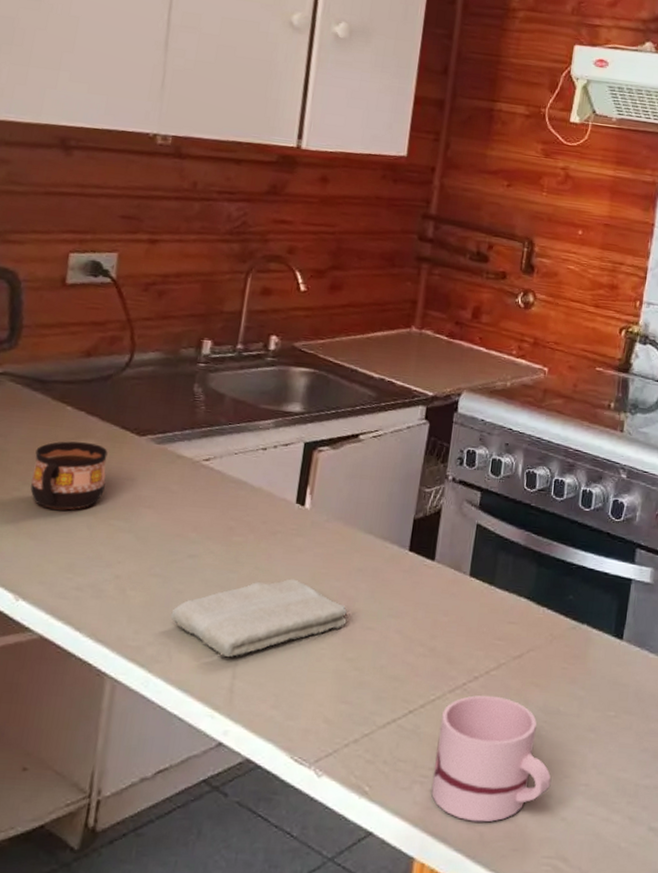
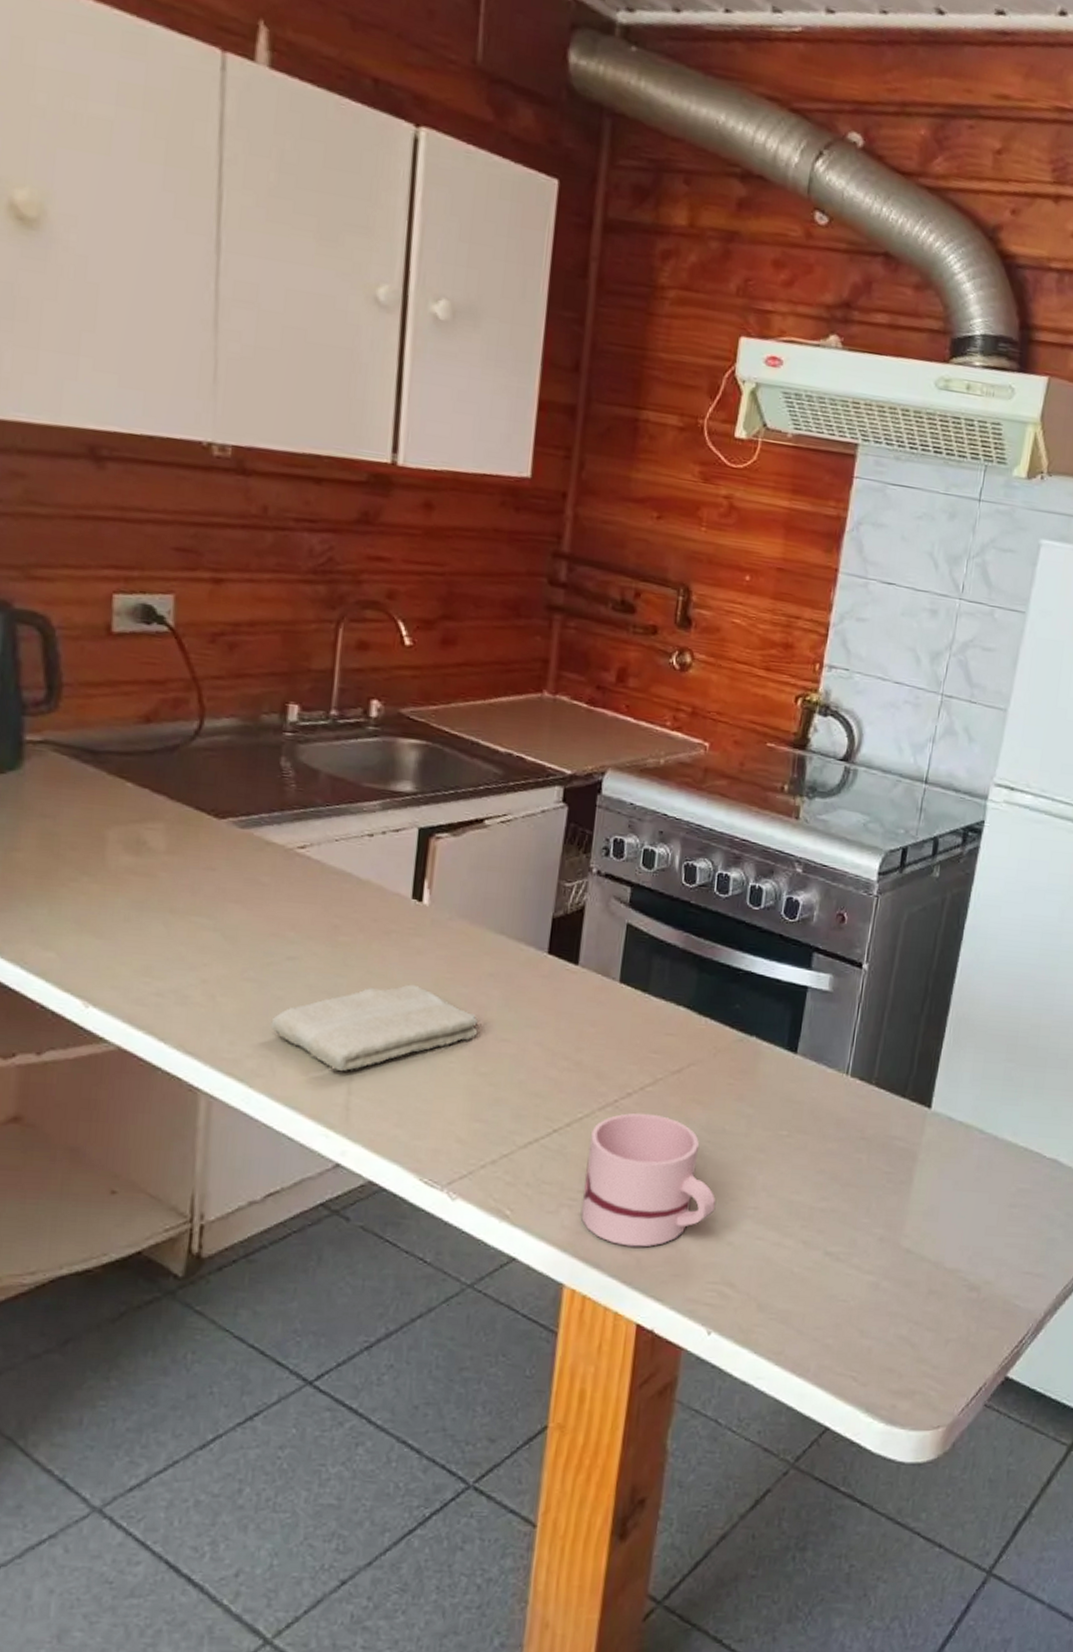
cup: present [30,441,108,510] -> none [90,823,182,905]

